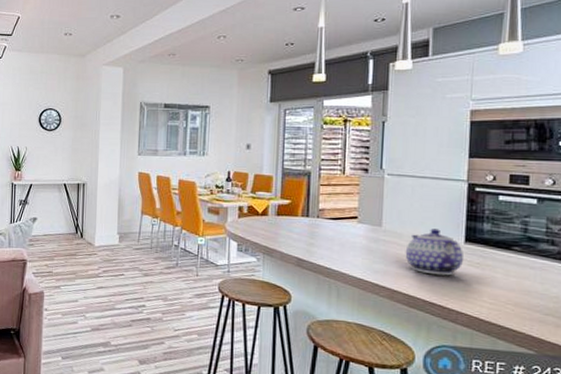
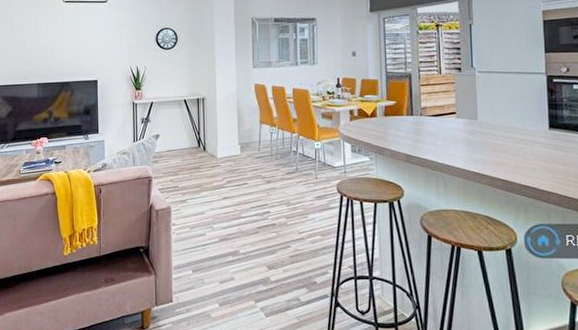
teapot: present [405,229,463,276] -> none [499,118,549,160]

